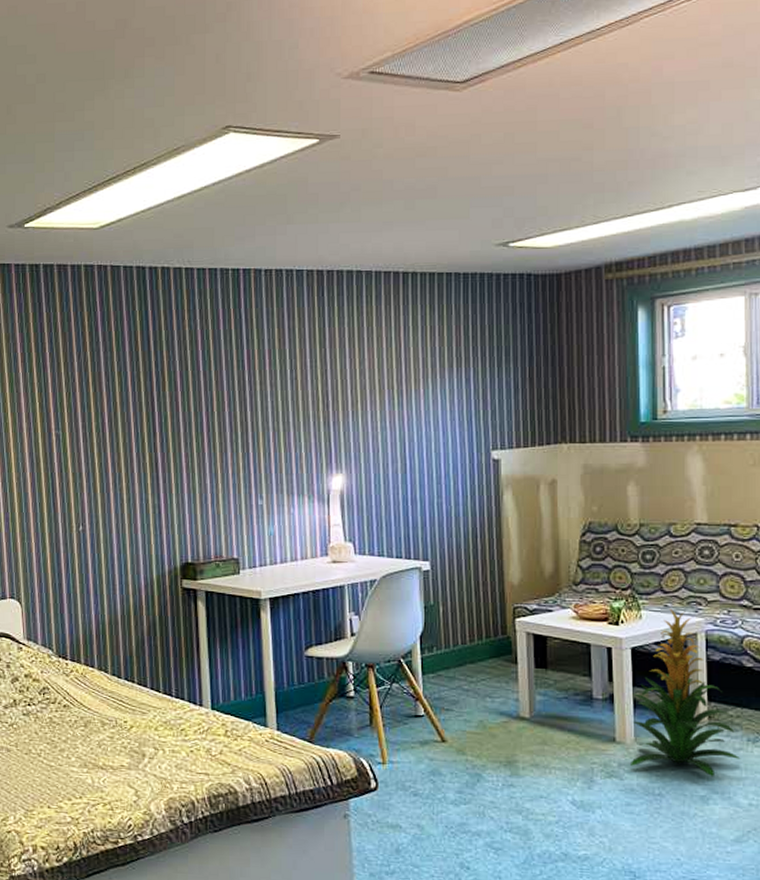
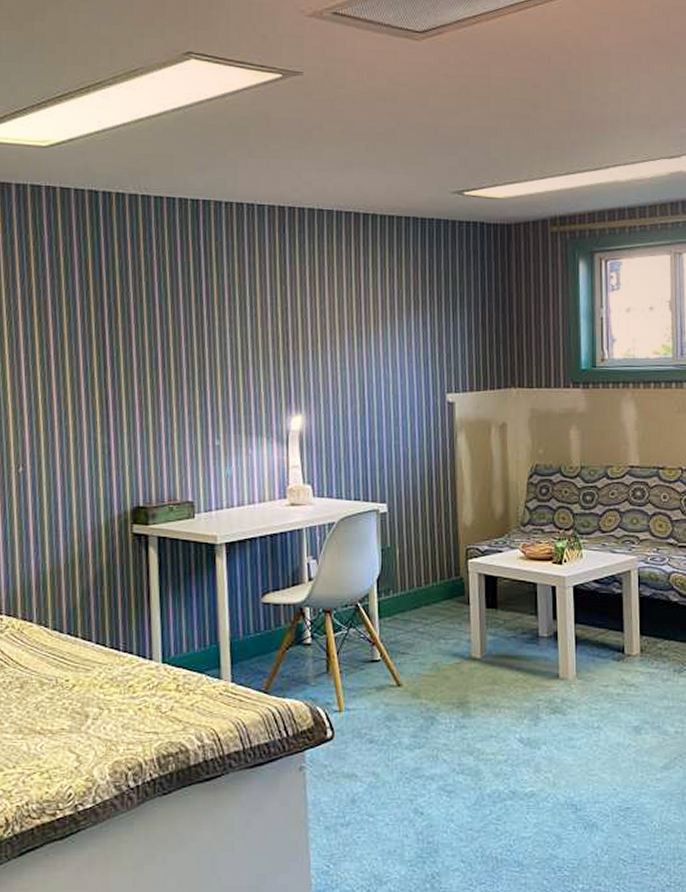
indoor plant: present [629,609,741,776] -> none [571,548,669,707]

